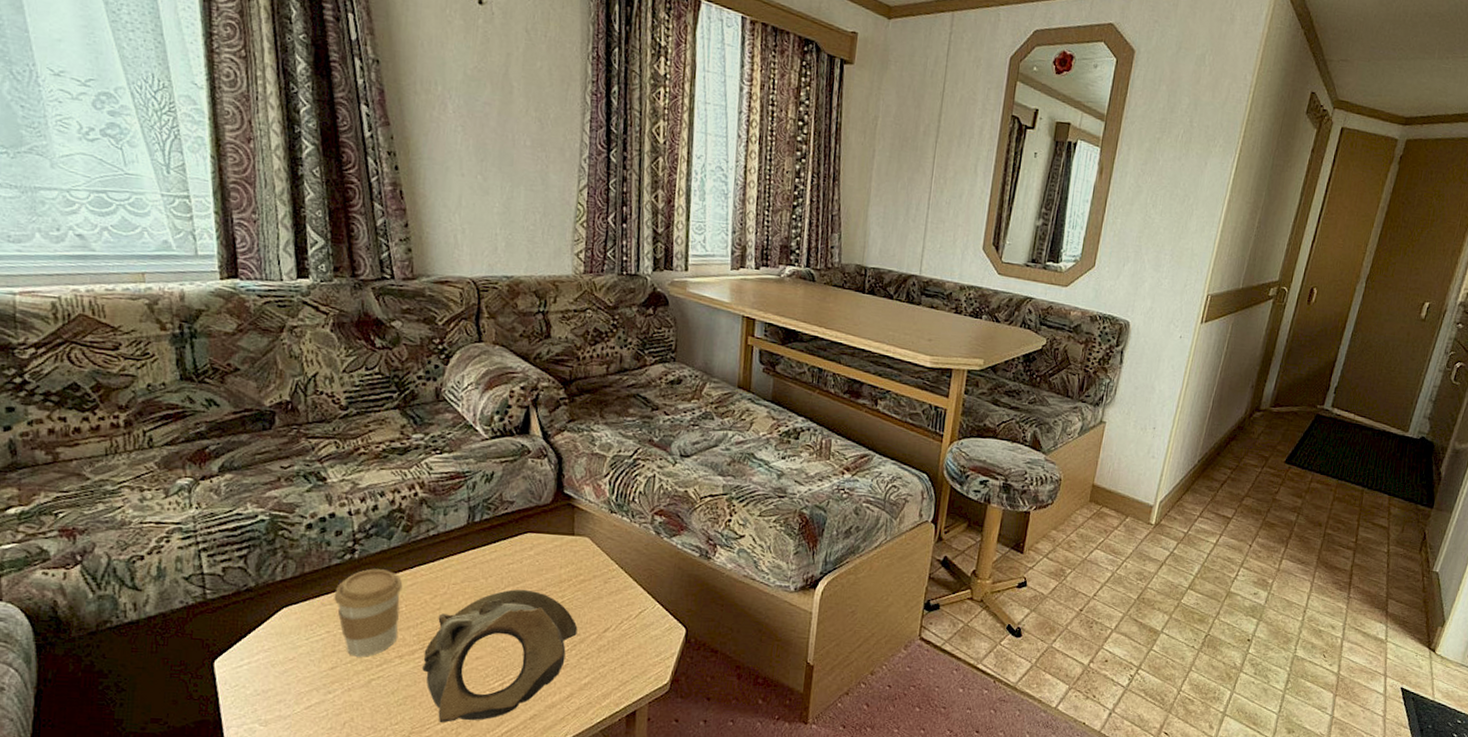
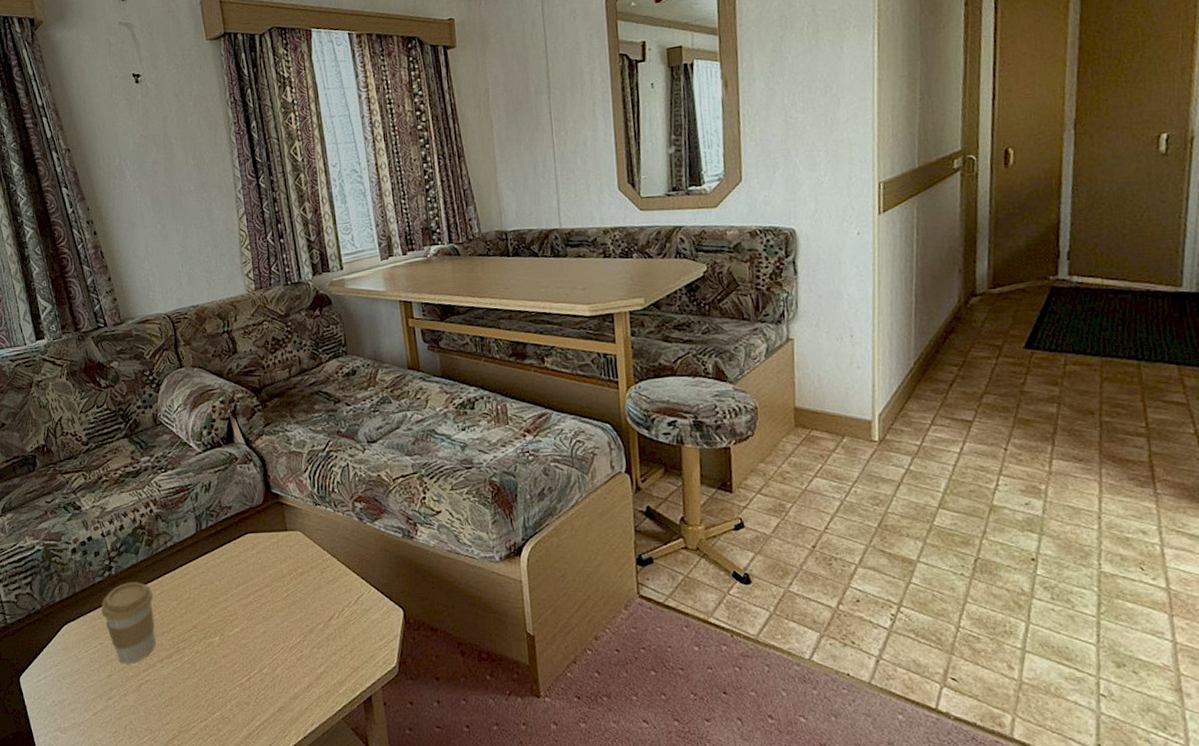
decorative bowl: present [422,589,578,723] -> none [179,587,306,721]

